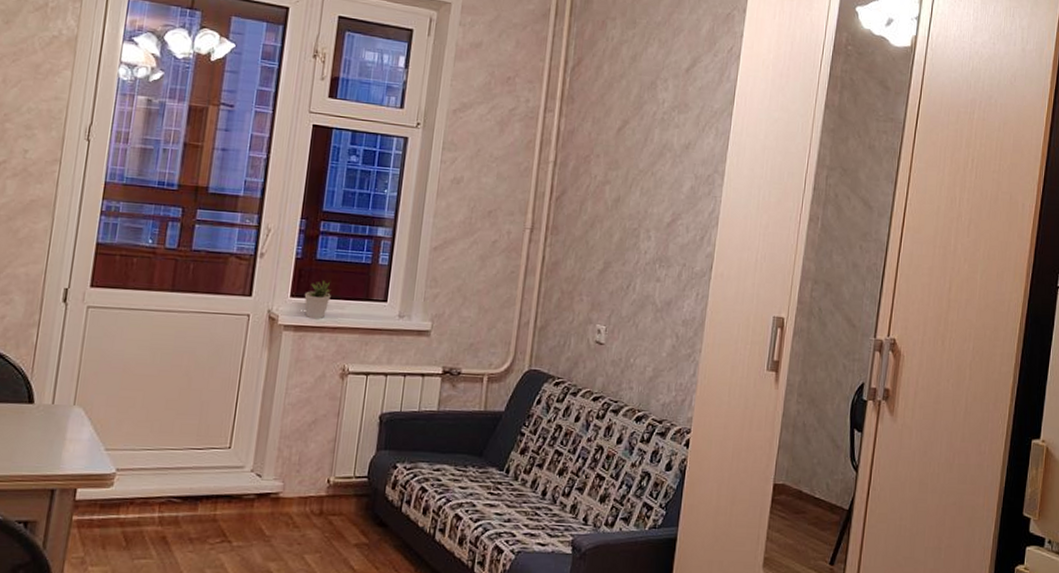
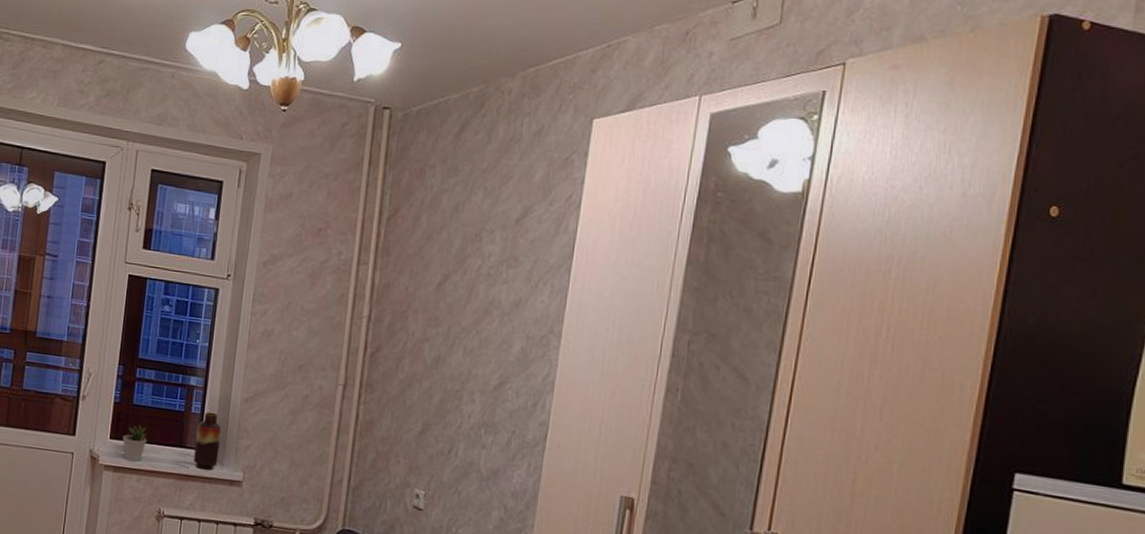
vase: none [380,262,410,323] -> present [194,412,221,472]

